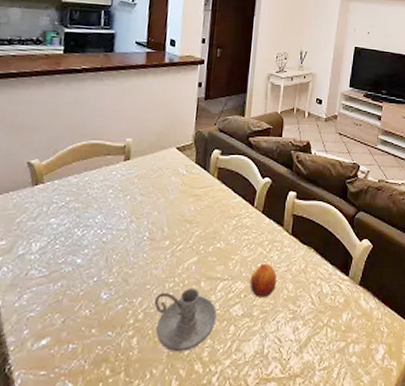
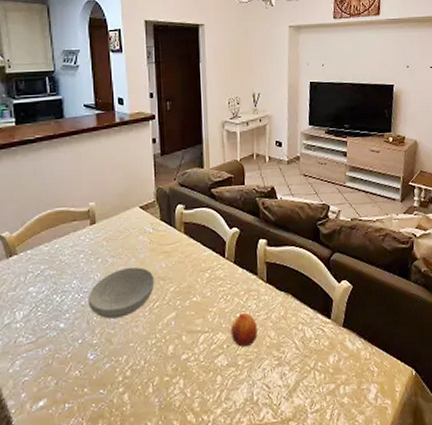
bowl: none [109,207,182,258] -> present [88,267,155,319]
candle holder: present [154,288,217,352] -> none [139,343,202,405]

